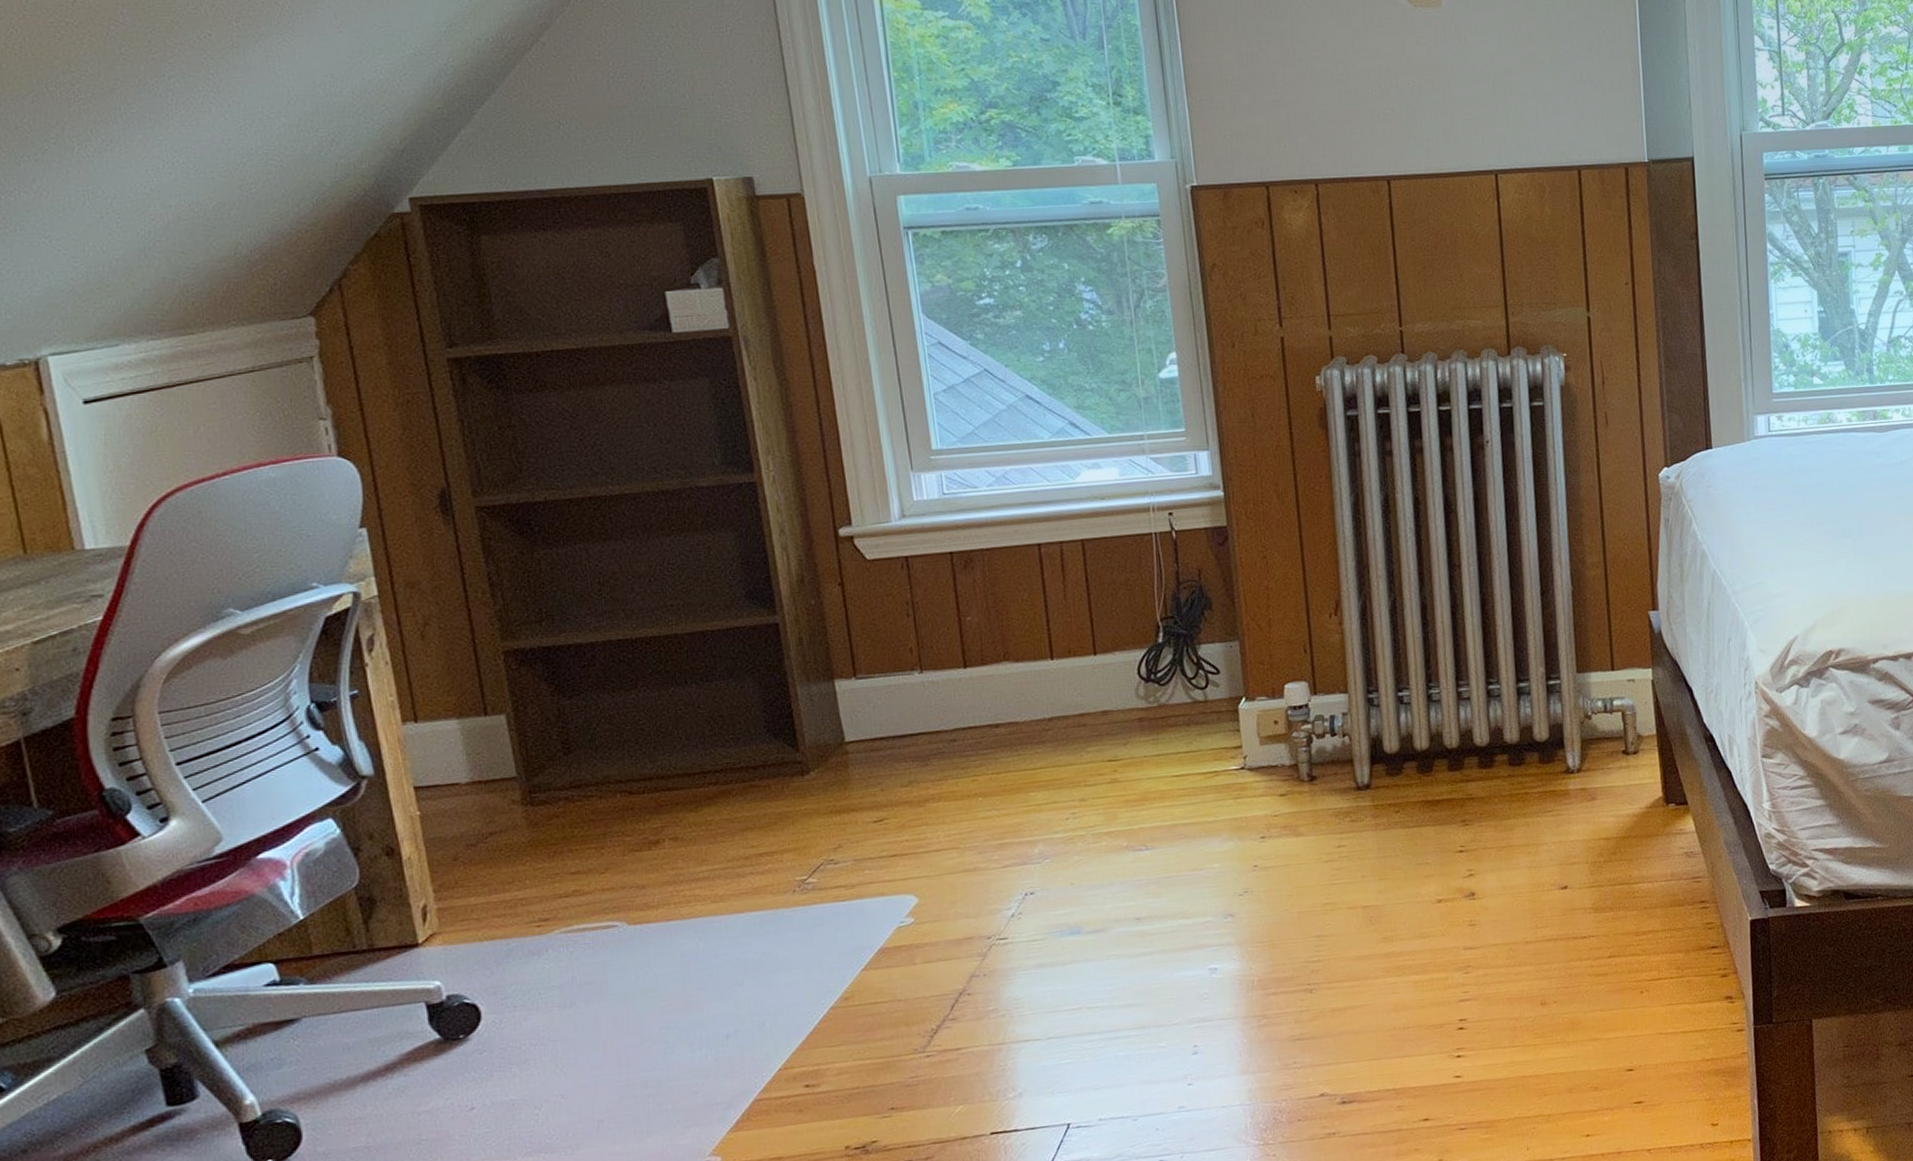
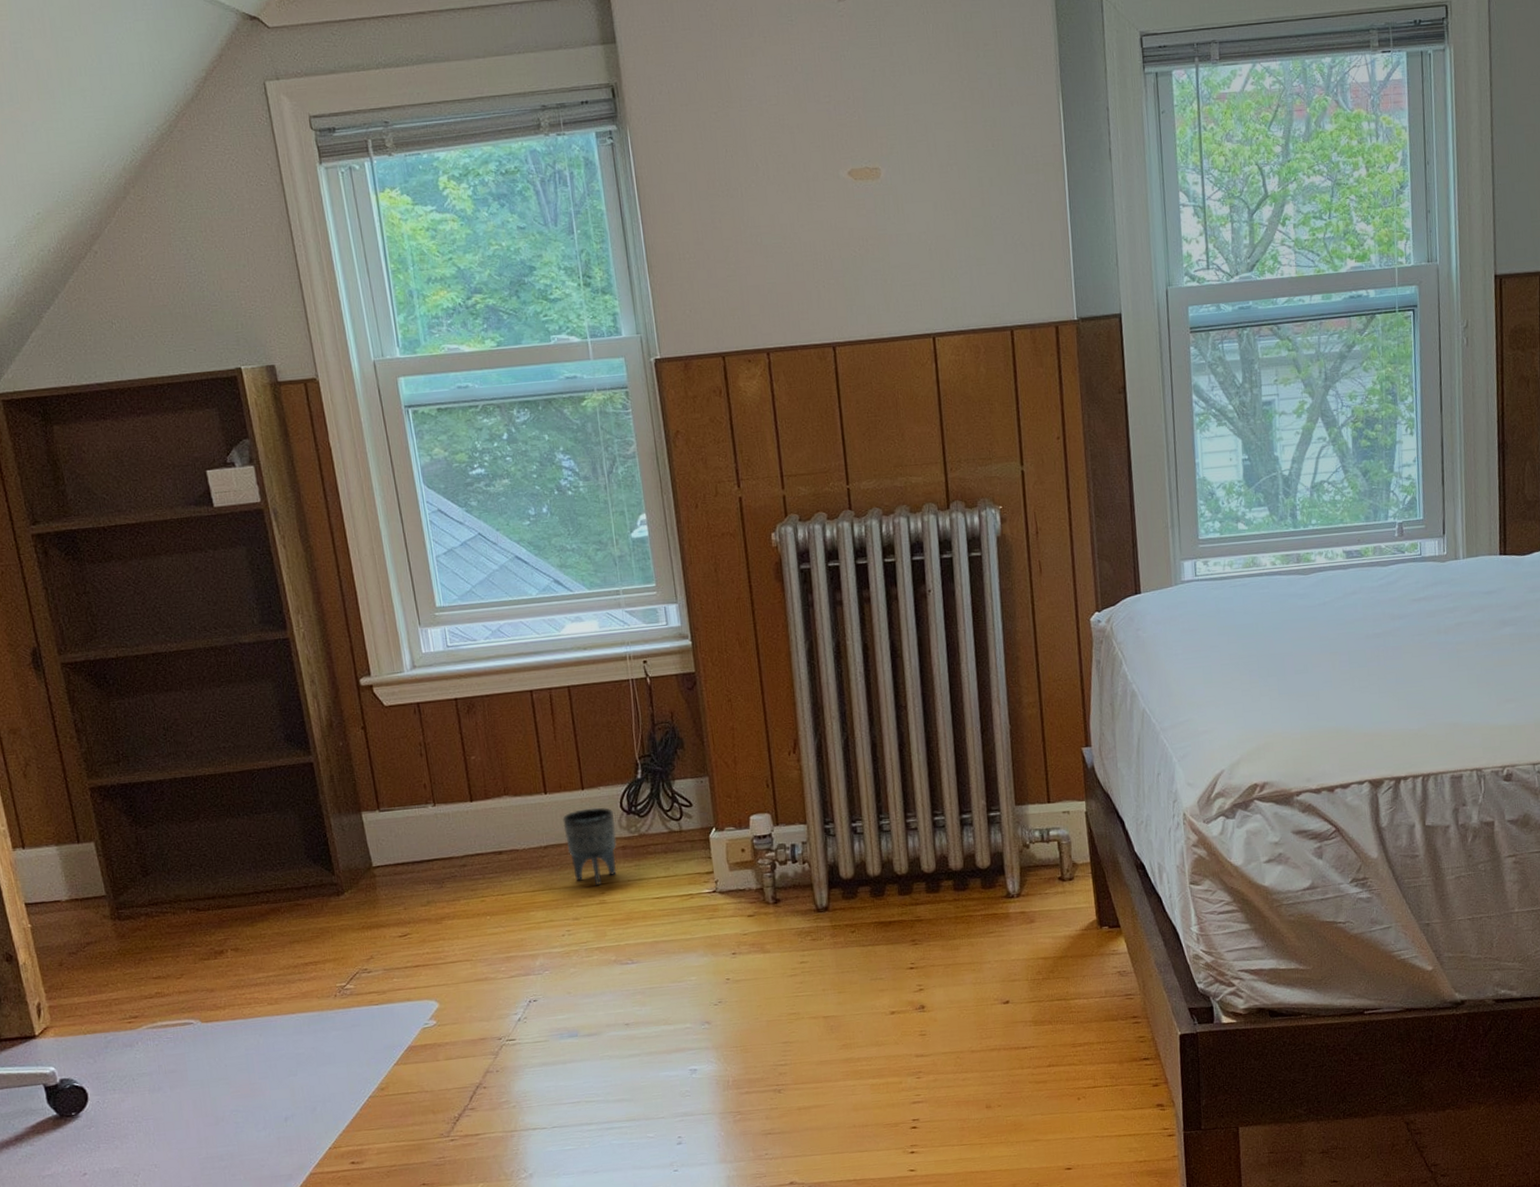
planter: none [1071,674,1132,762] -> present [562,807,617,885]

